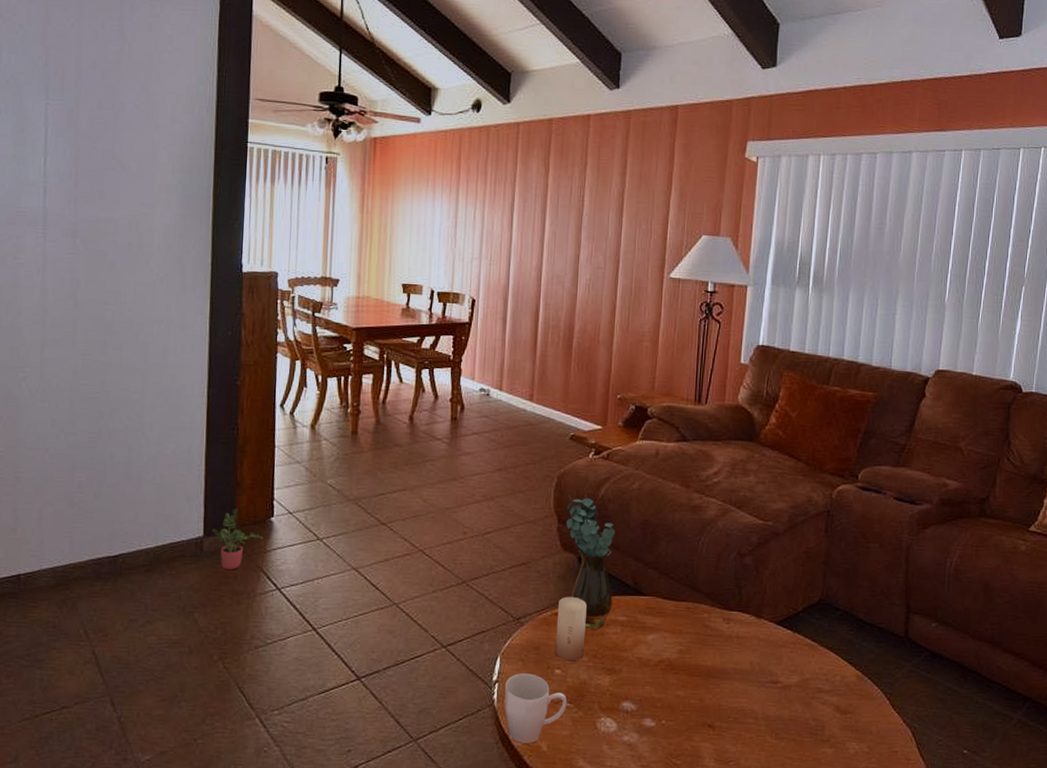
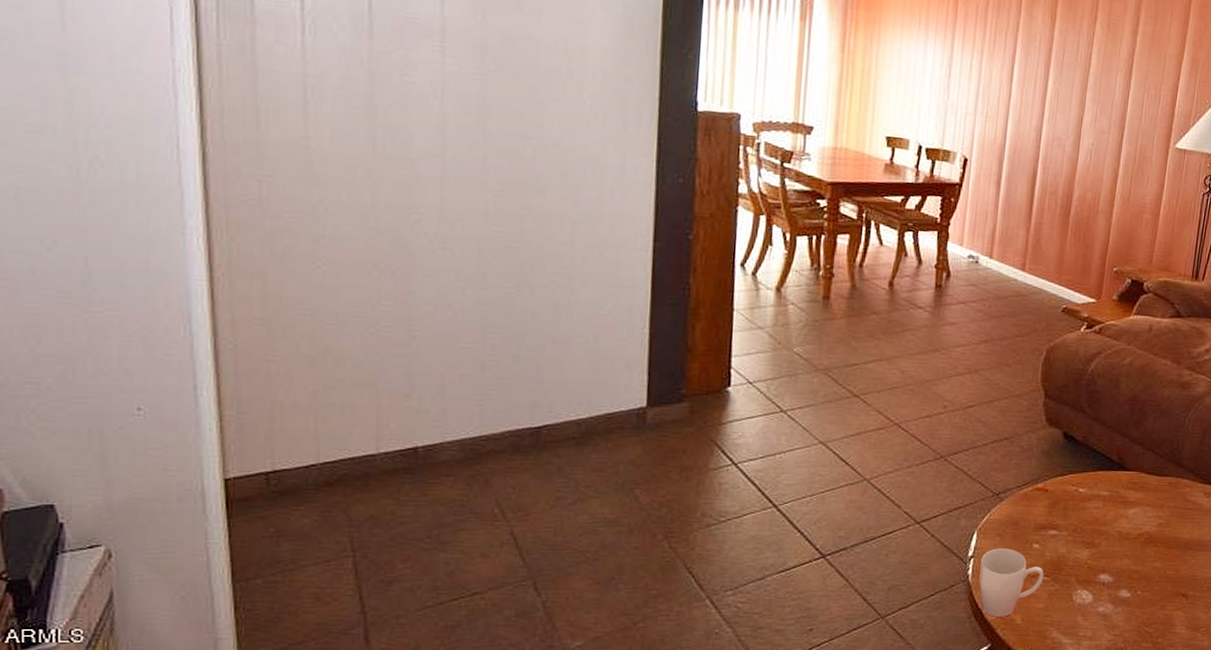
potted plant: present [212,507,263,571] -> none [657,375,718,444]
candle: present [555,596,587,660] -> none [1034,471,1070,535]
vase: present [566,494,616,629] -> none [1053,368,1104,504]

